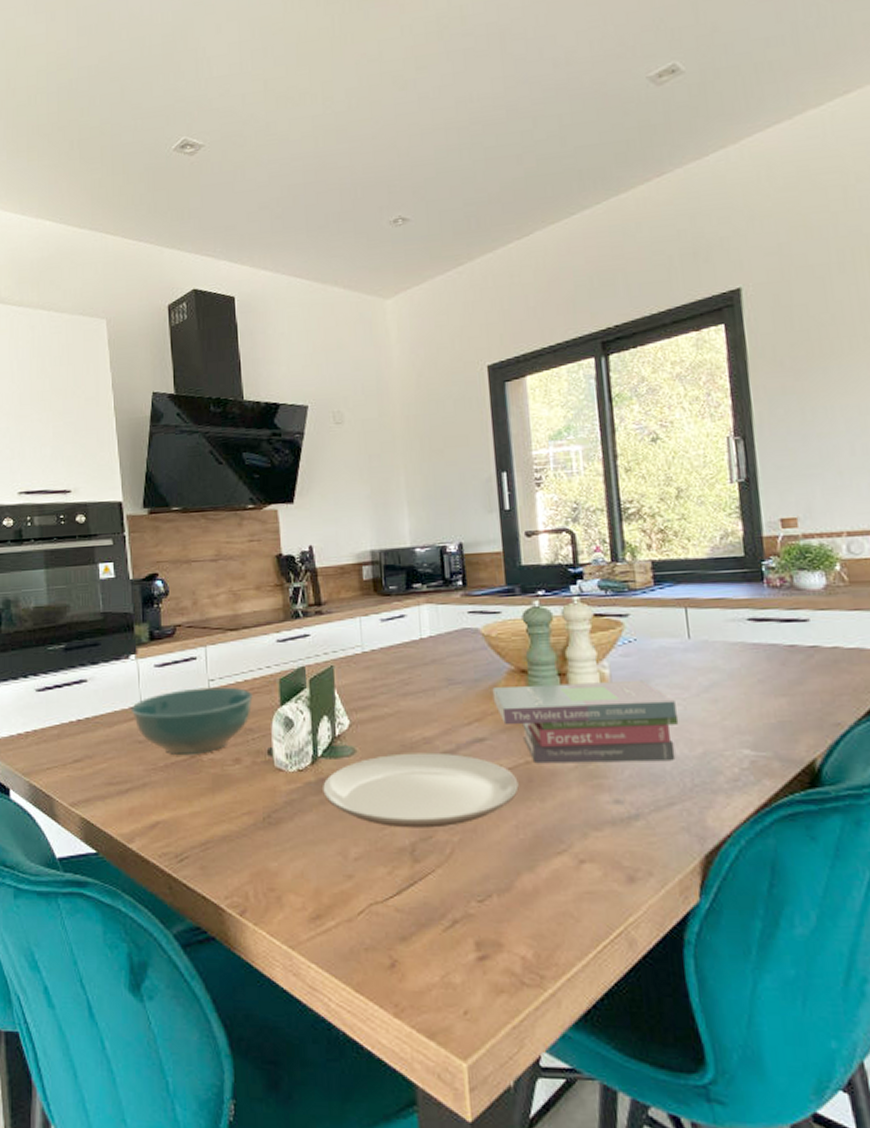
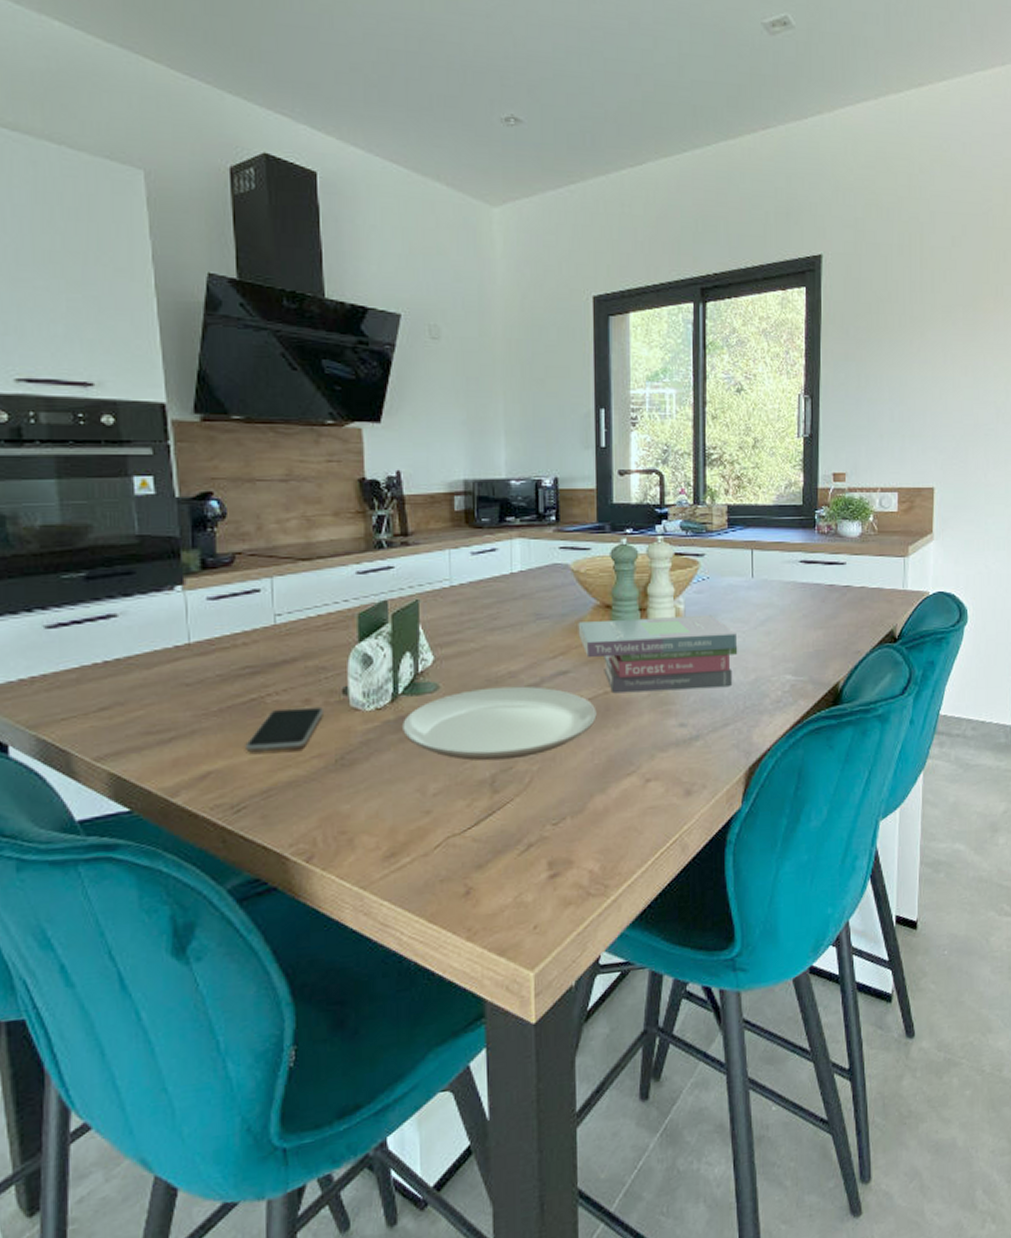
bowl: present [130,687,253,756] -> none [175,622,327,699]
mobile phone: none [187,766,253,807] -> present [245,706,325,753]

